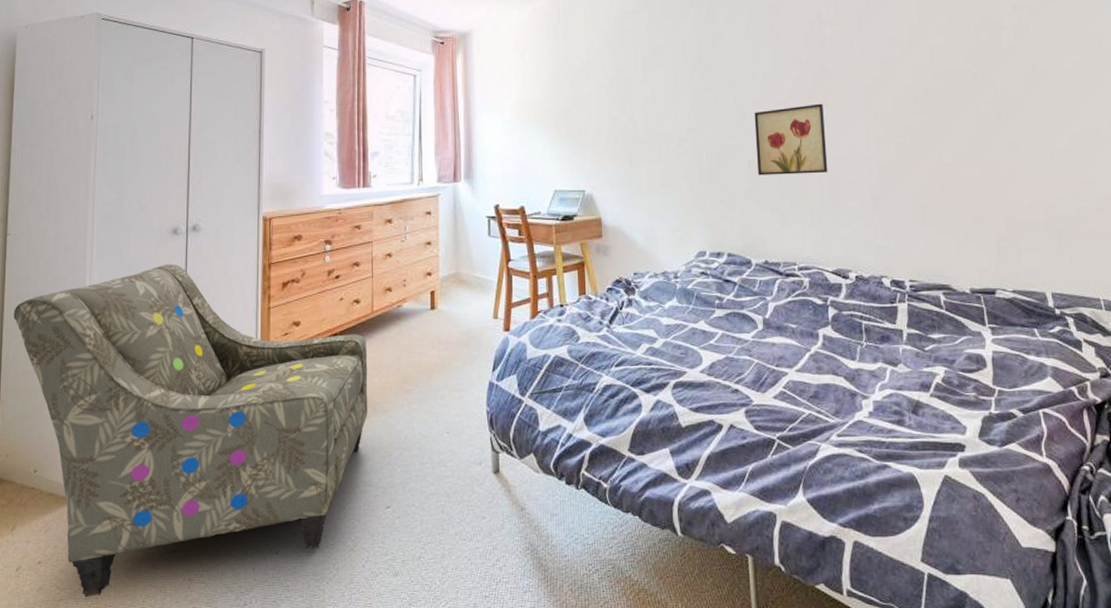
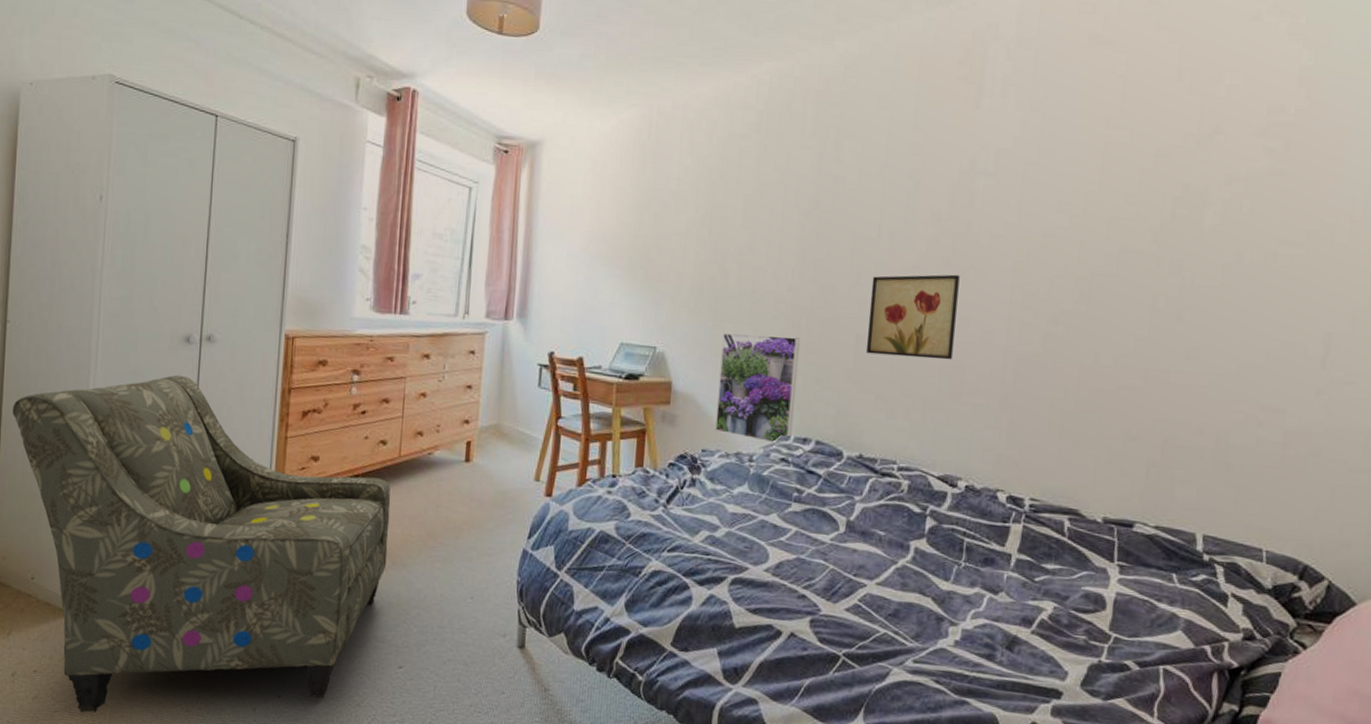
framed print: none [639,169,708,260] -> present [715,333,800,444]

